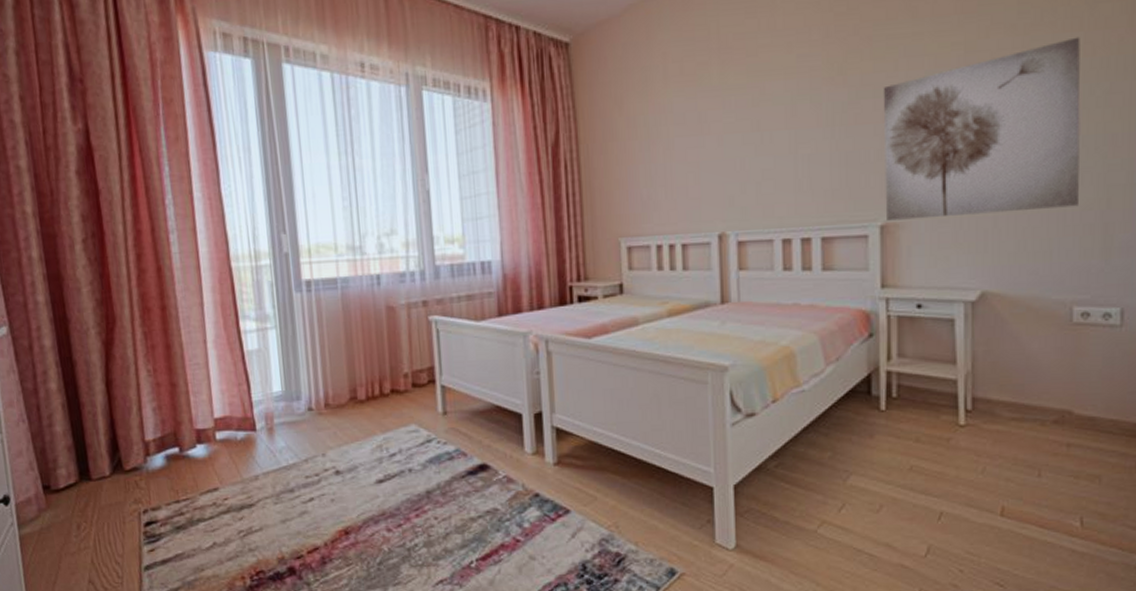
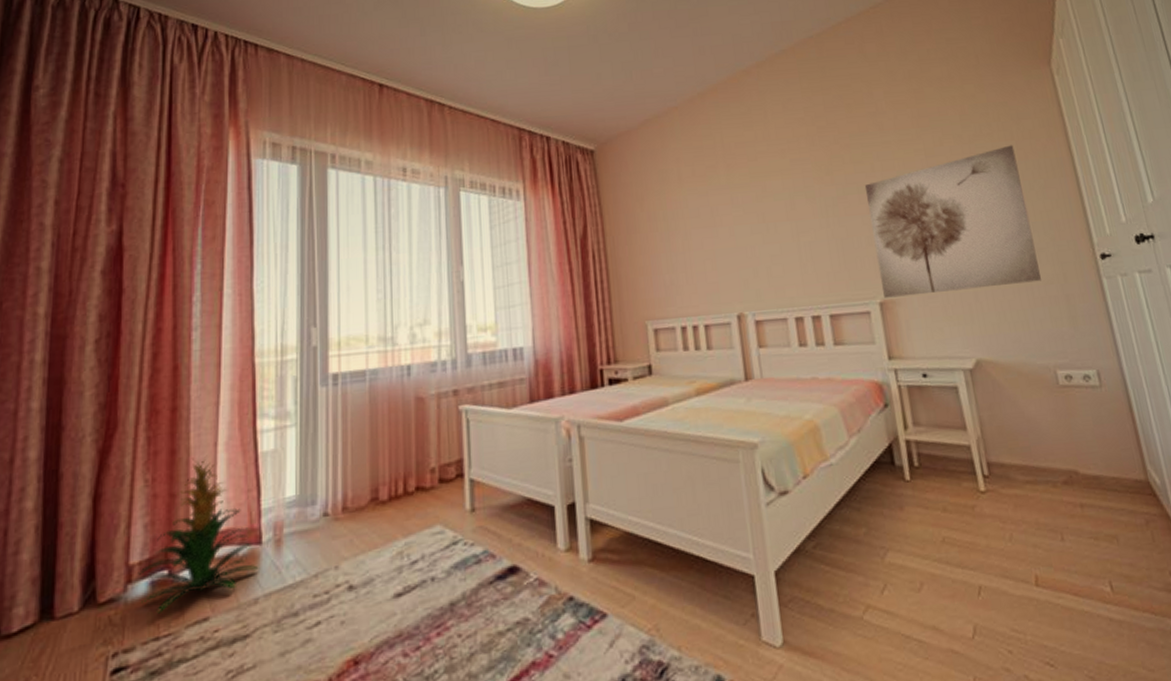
indoor plant: none [152,351,258,482] -> present [136,455,261,614]

